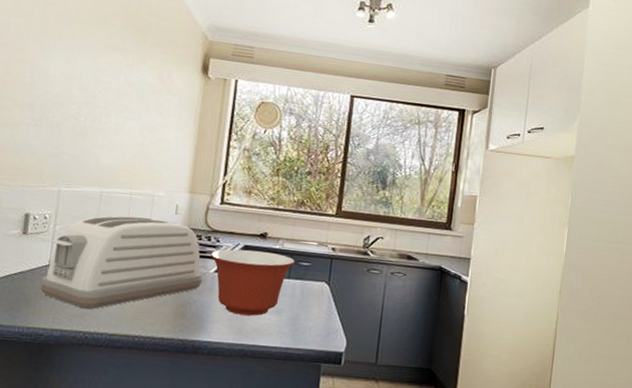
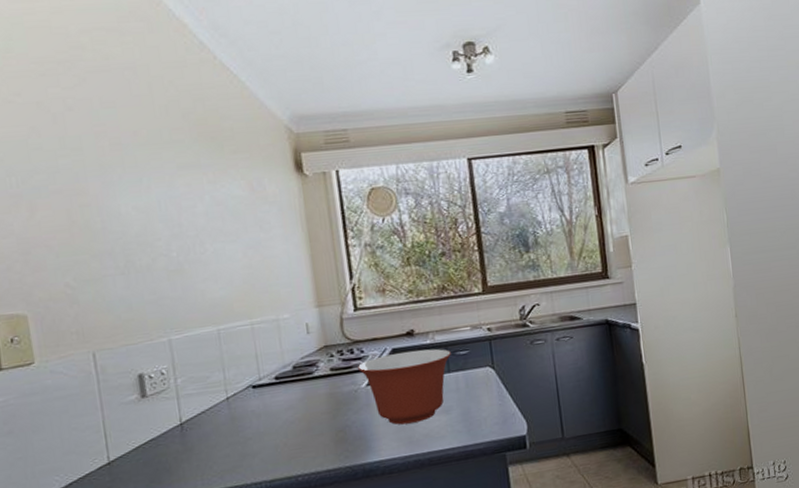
toaster: present [40,215,203,309] -> none [176,343,357,462]

